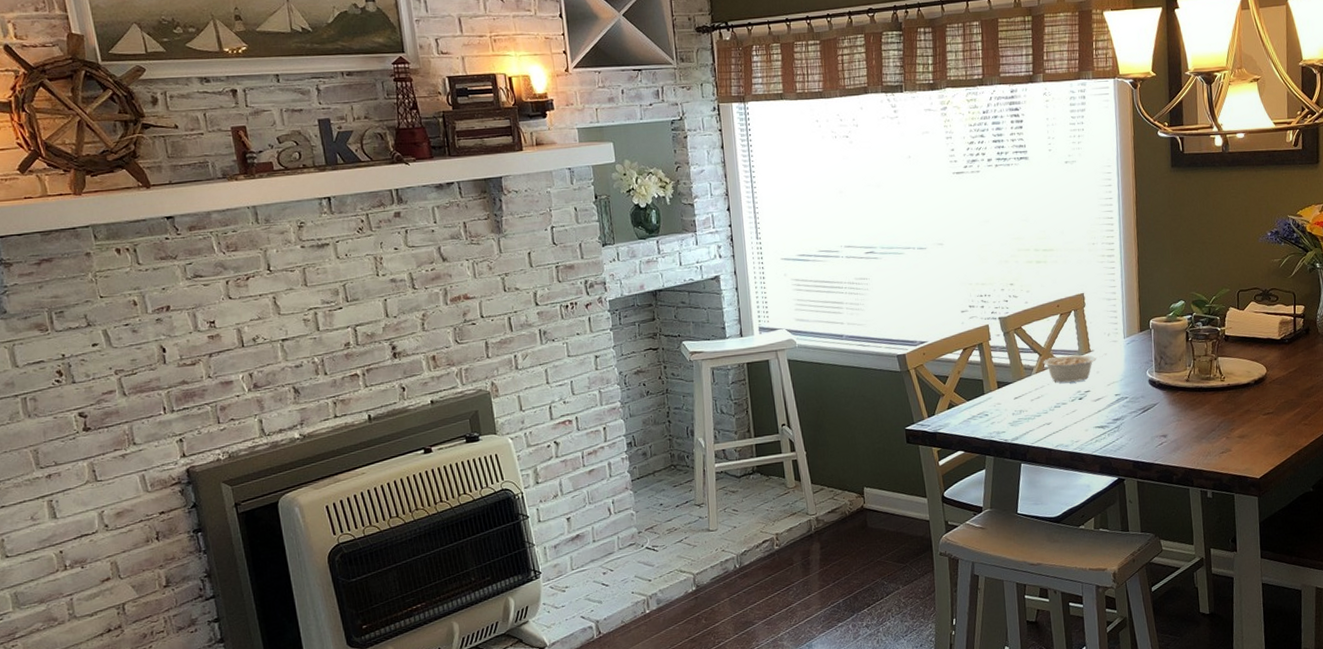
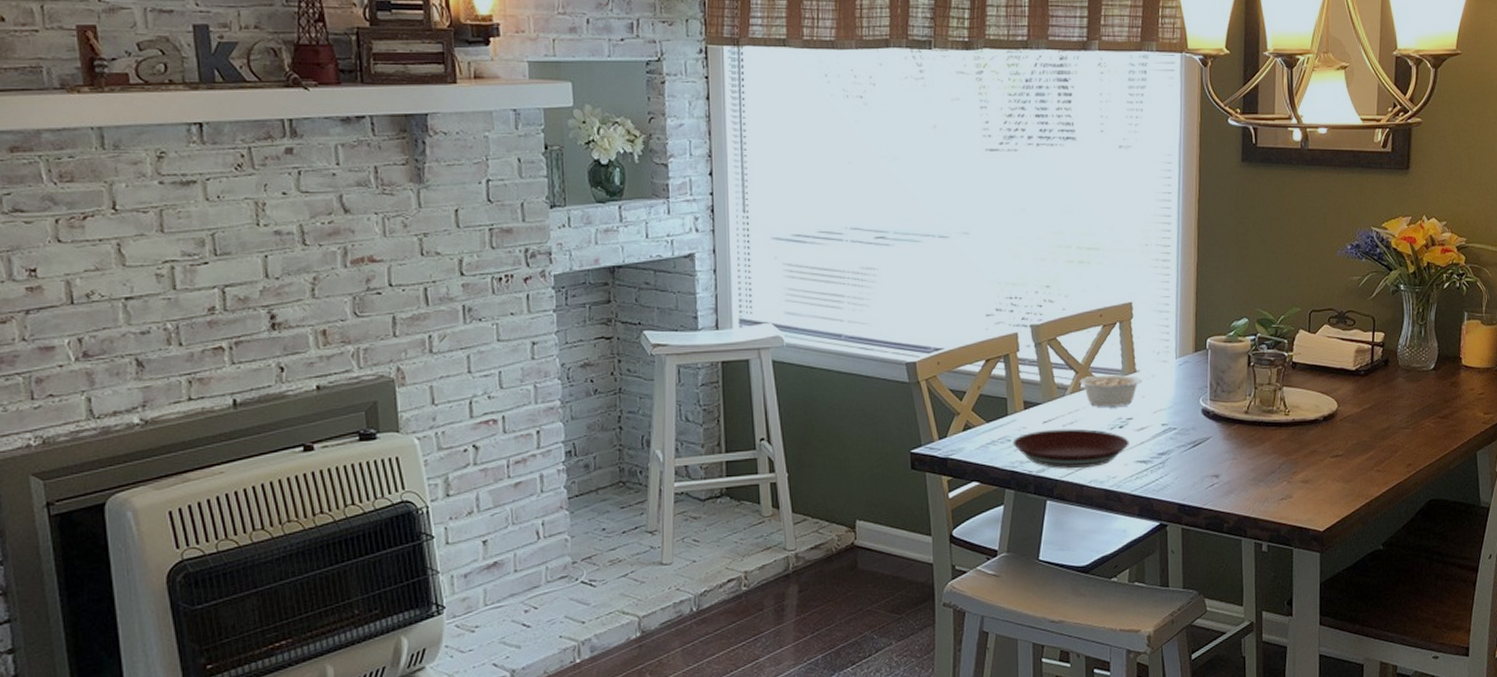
plate: none [989,402,1088,436] -> present [1012,428,1129,468]

